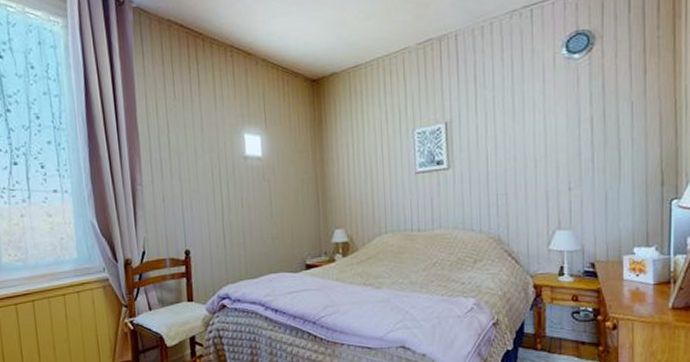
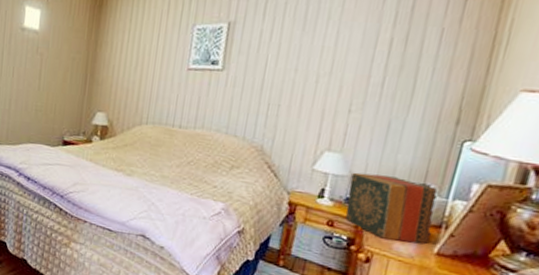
decorative box: none [584,243,663,304] -> present [345,172,438,244]

